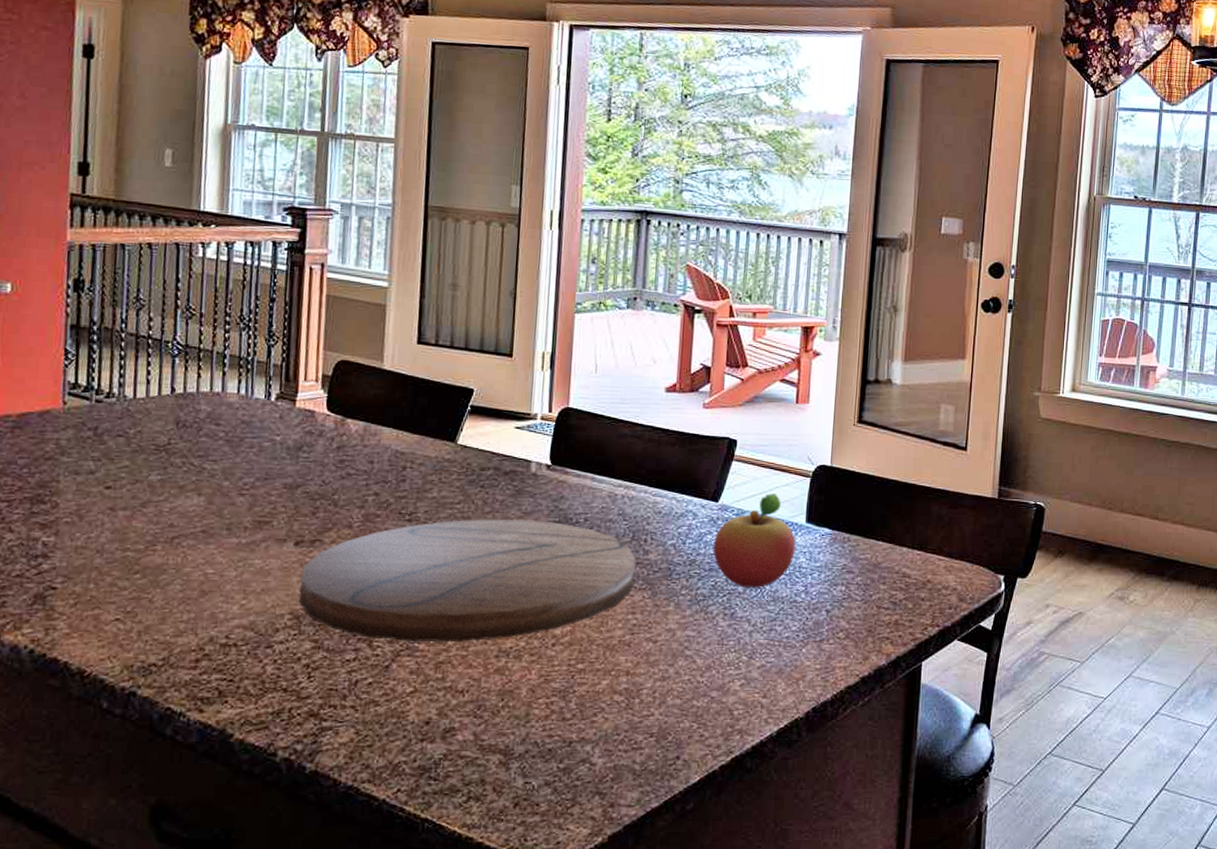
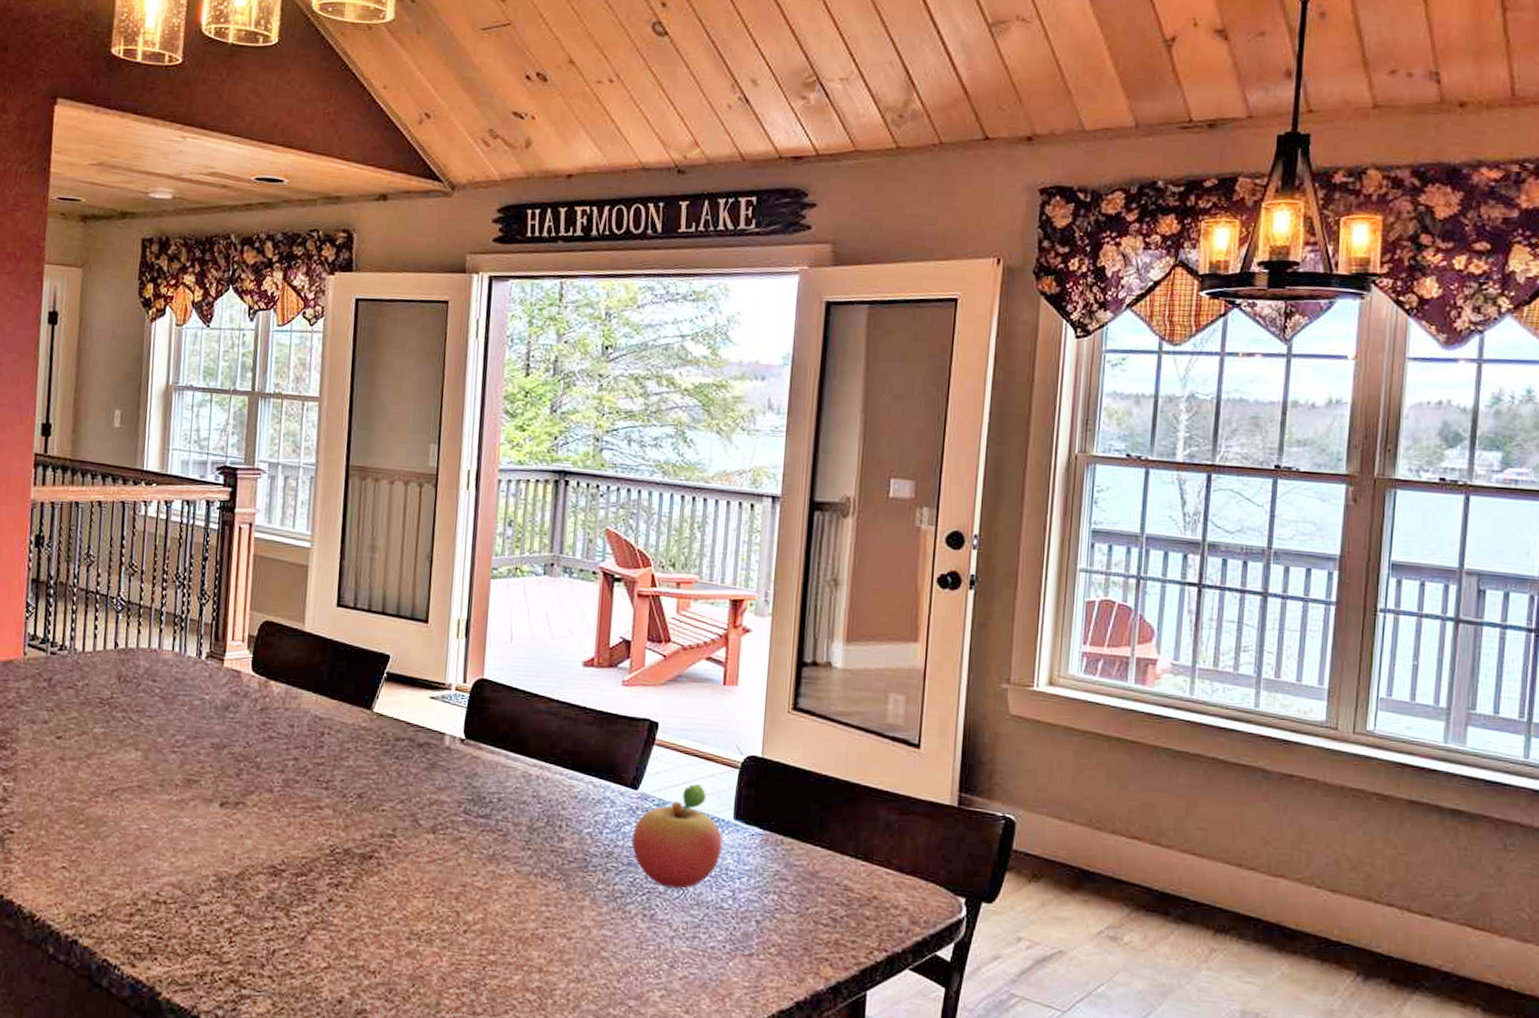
cutting board: present [299,519,636,642] -> none [223,791,550,920]

